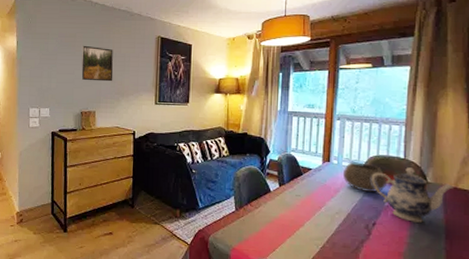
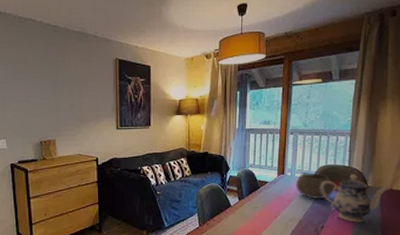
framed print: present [81,45,113,82] -> none [36,70,72,109]

